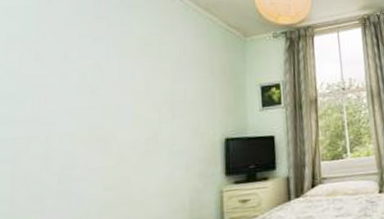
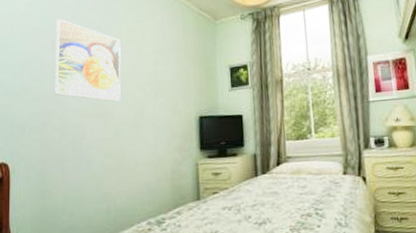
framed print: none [34,26,130,124] -> present [53,18,121,102]

